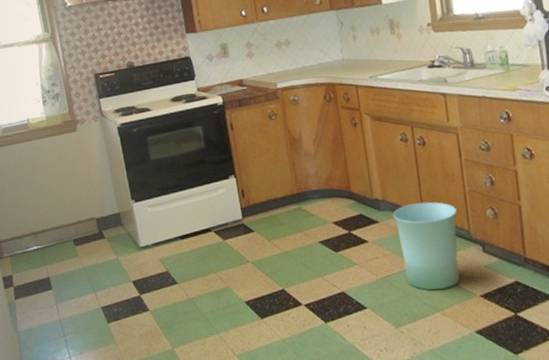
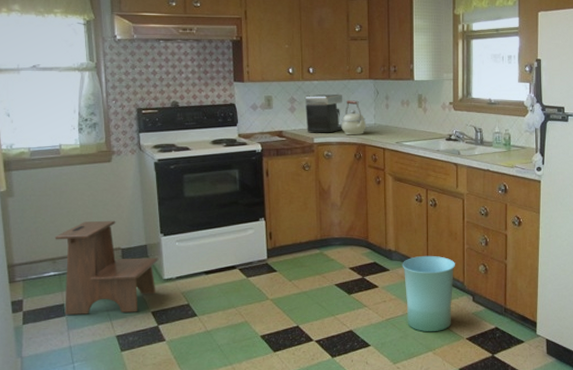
step stool: none [33,190,135,288] -> present [54,220,159,315]
coffee maker: none [262,30,307,78] -> present [304,93,343,133]
kettle: none [304,35,334,76] -> present [341,100,367,135]

